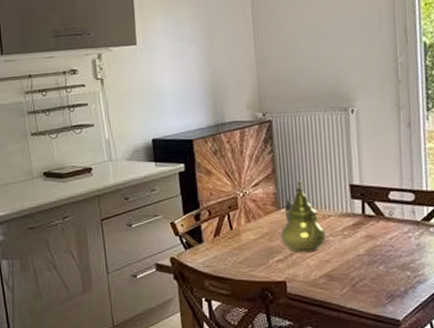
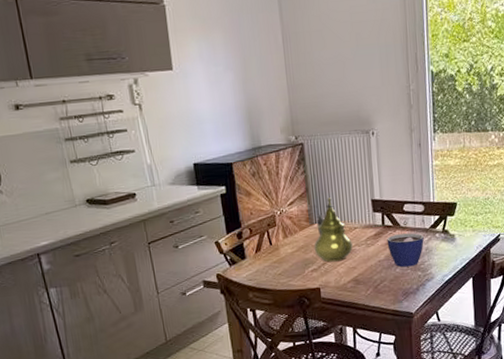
cup: none [368,225,415,265] -> present [387,233,424,268]

